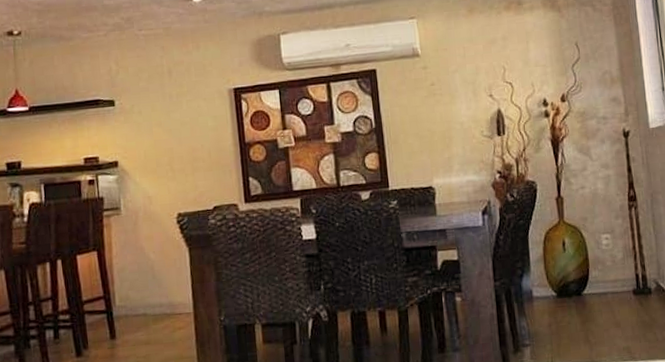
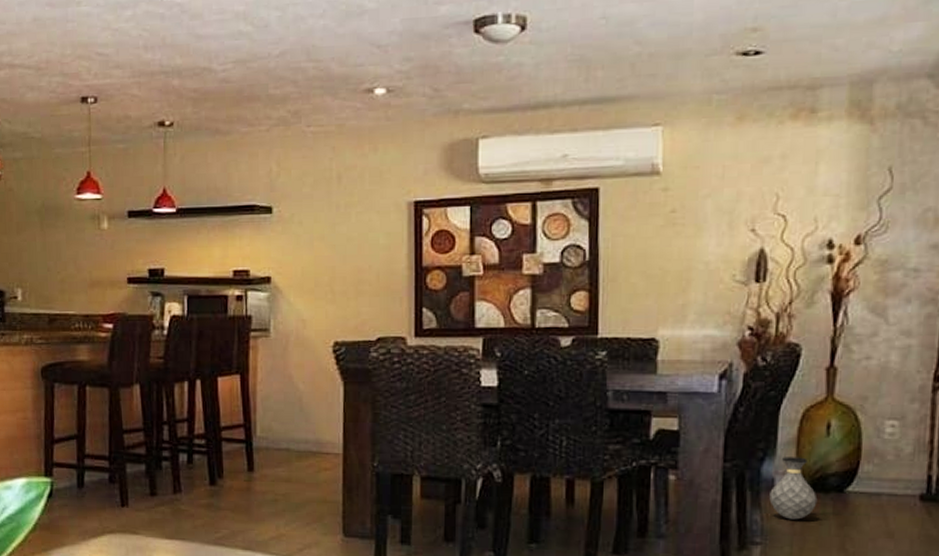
vase: none [530,270,565,323] -> present [769,457,818,520]

